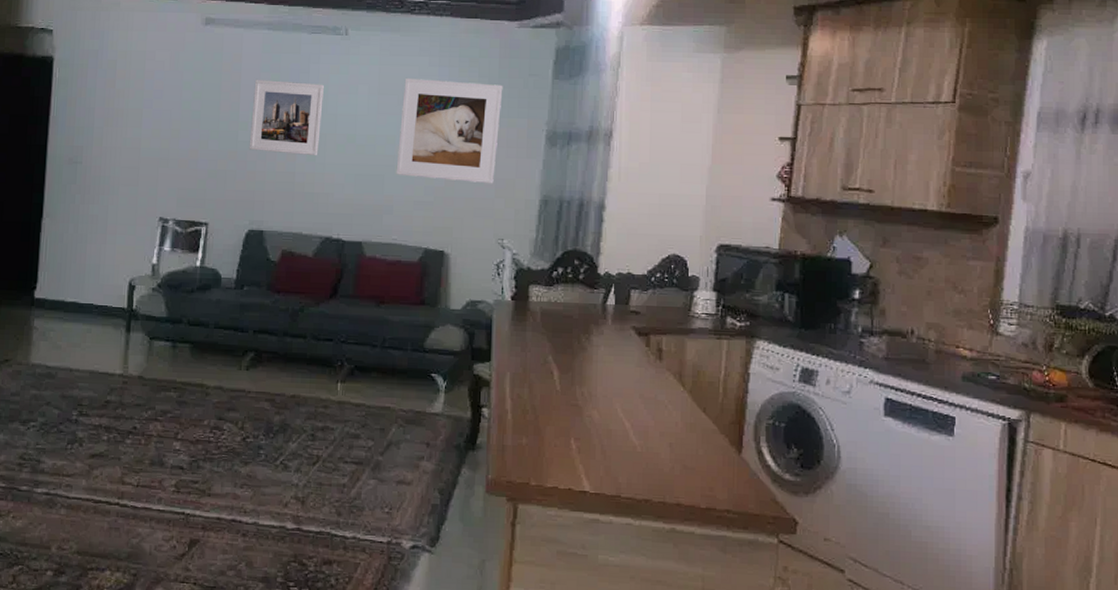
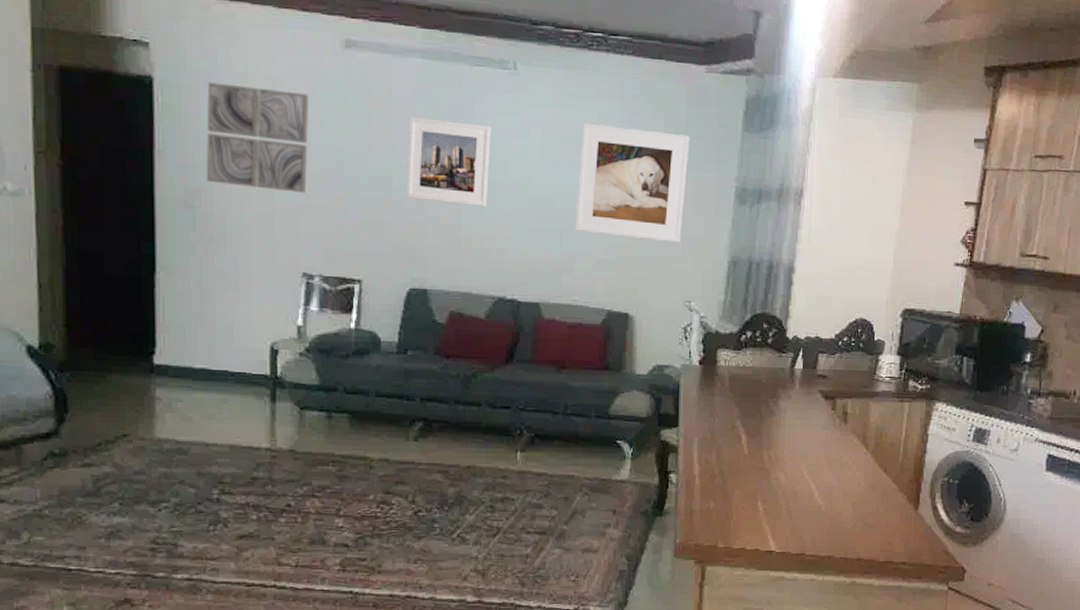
wall art: none [88,59,174,148] -> present [206,82,309,193]

